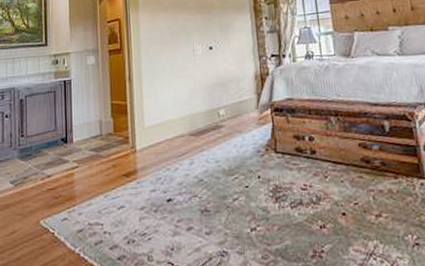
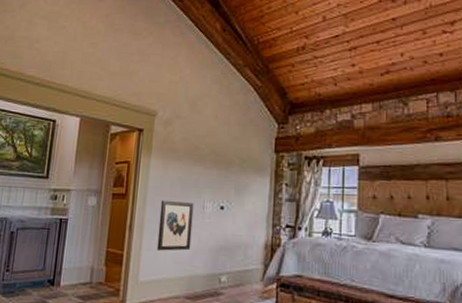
wall art: none [154,47,188,96] -> present [156,200,194,251]

